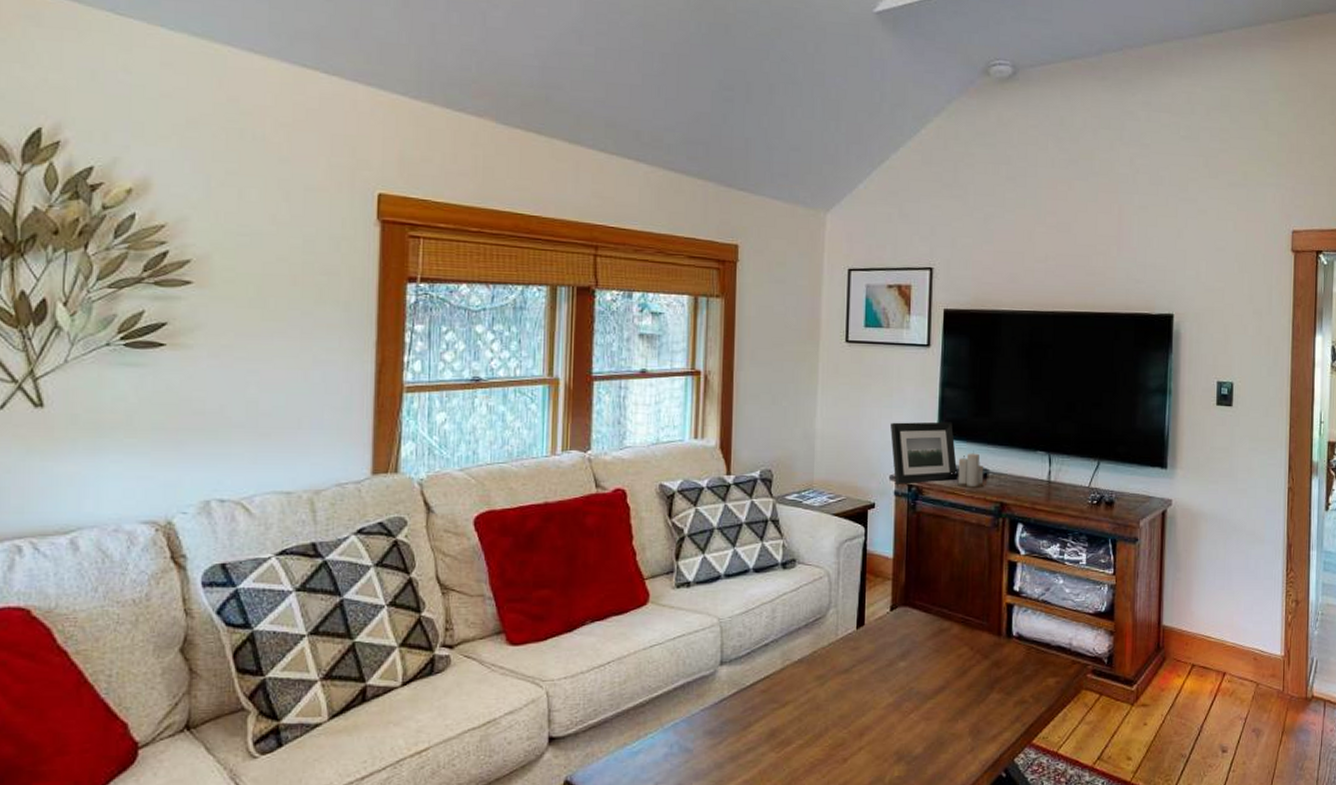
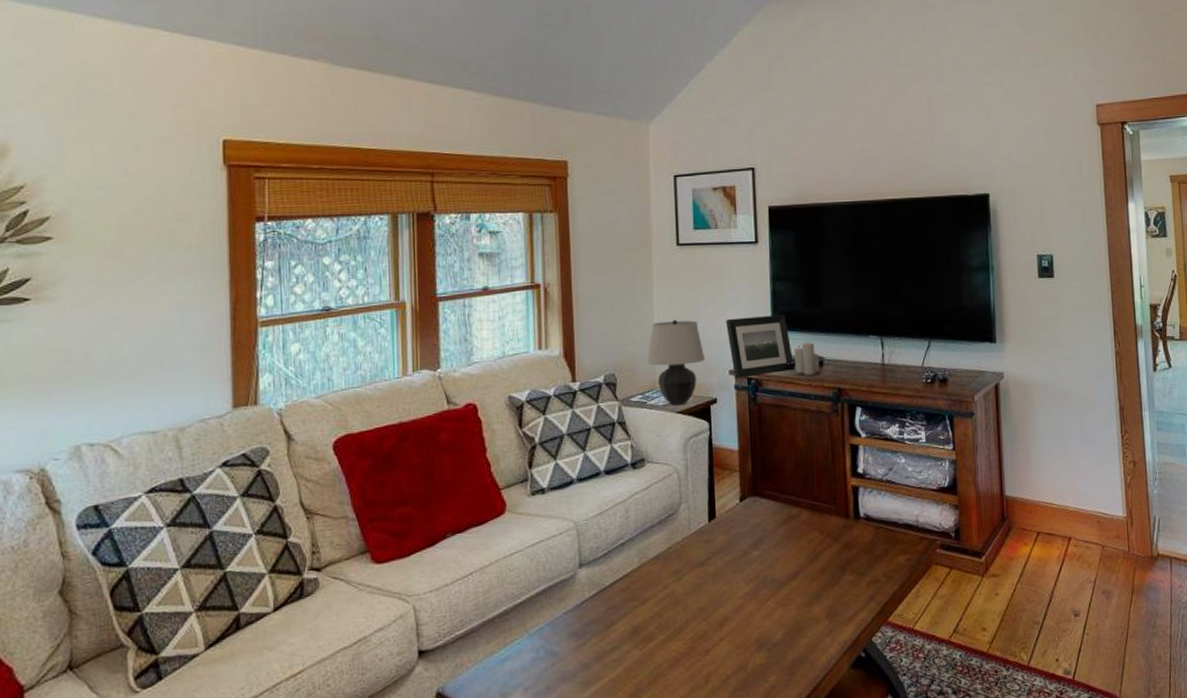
table lamp: none [806,419,867,508] -> present [647,320,706,406]

